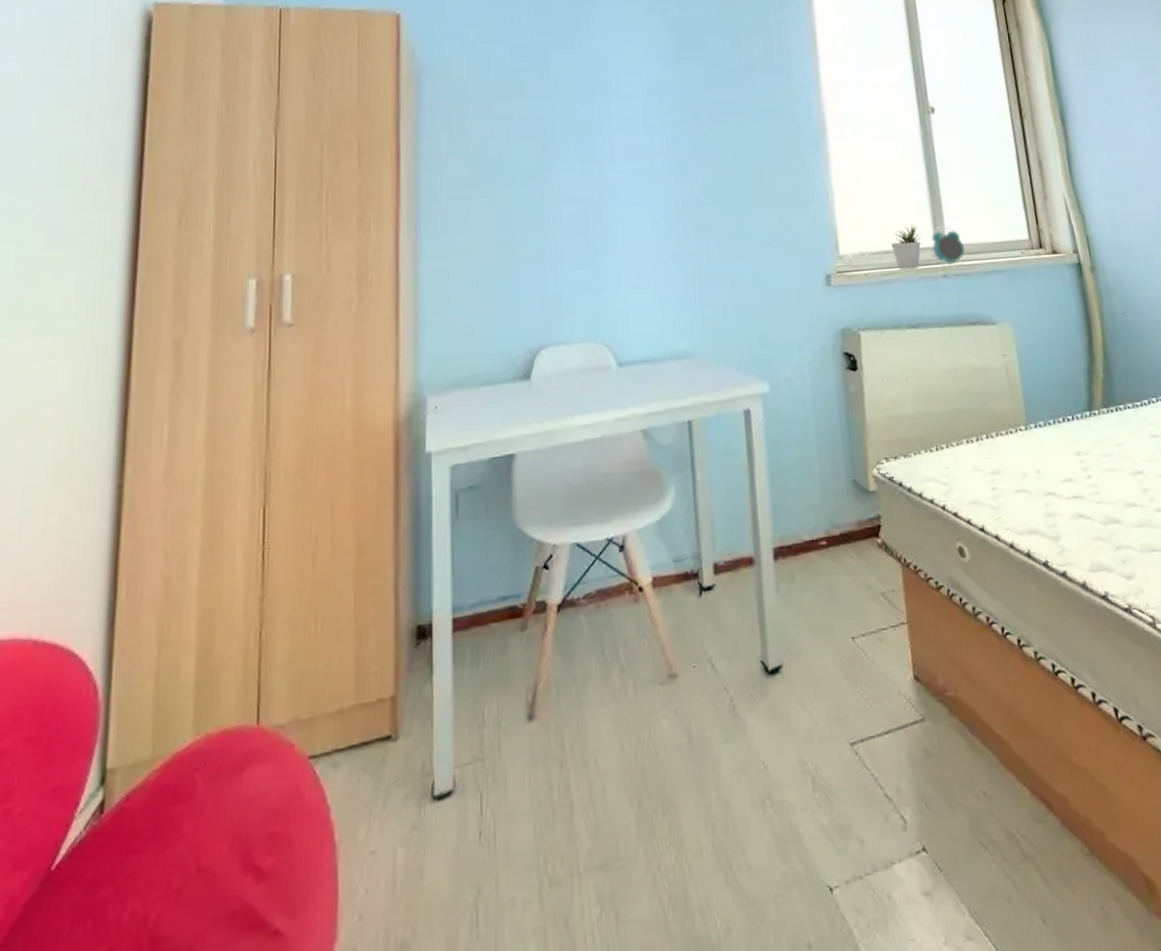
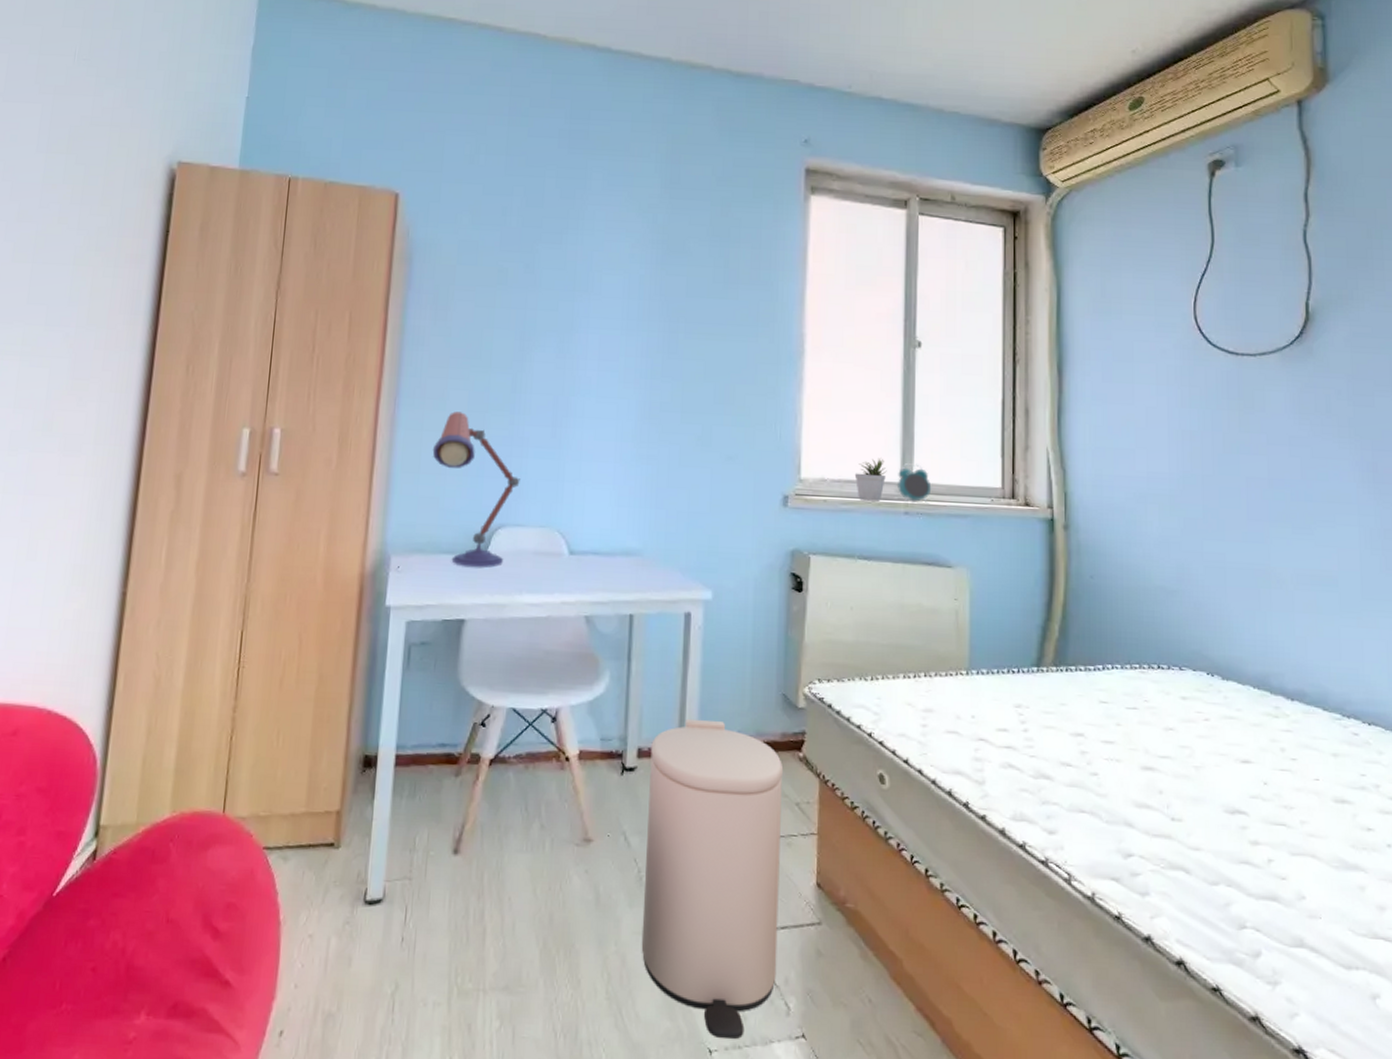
desk lamp: none [461,232,558,397] -> present [432,411,520,568]
pedal bin: none [727,519,888,873] -> present [641,718,784,1040]

